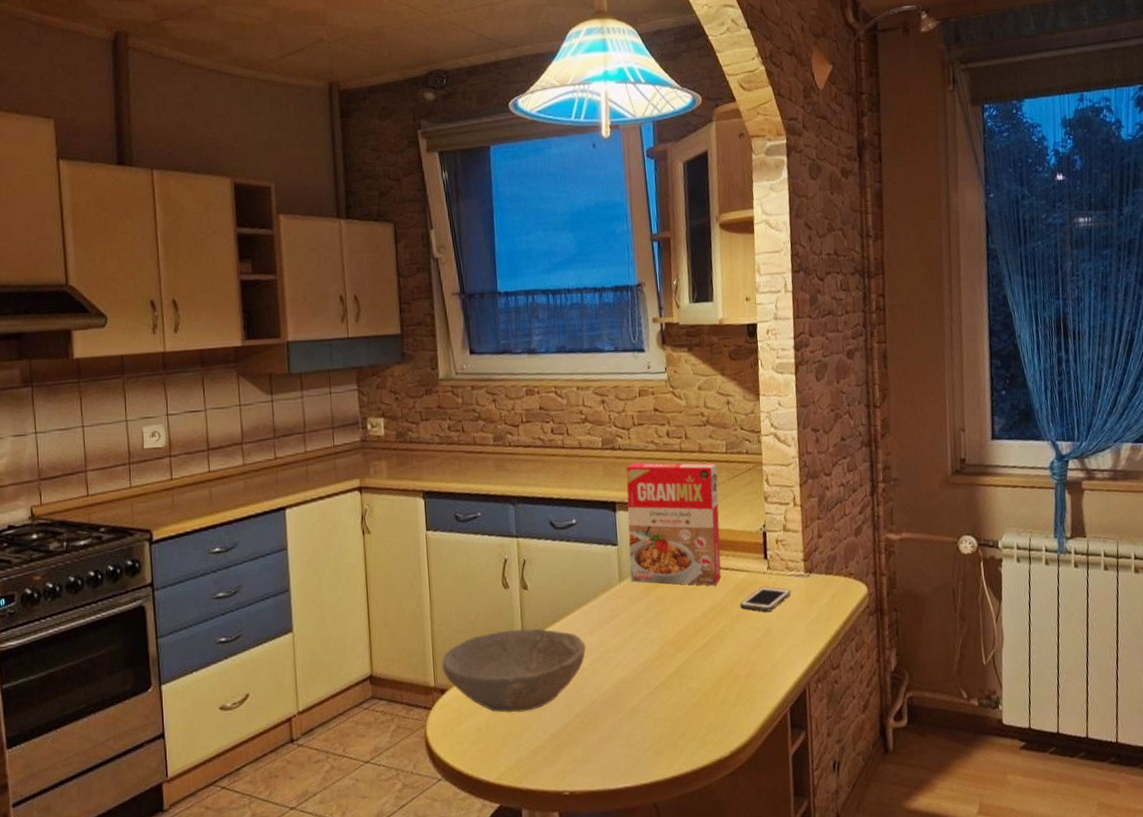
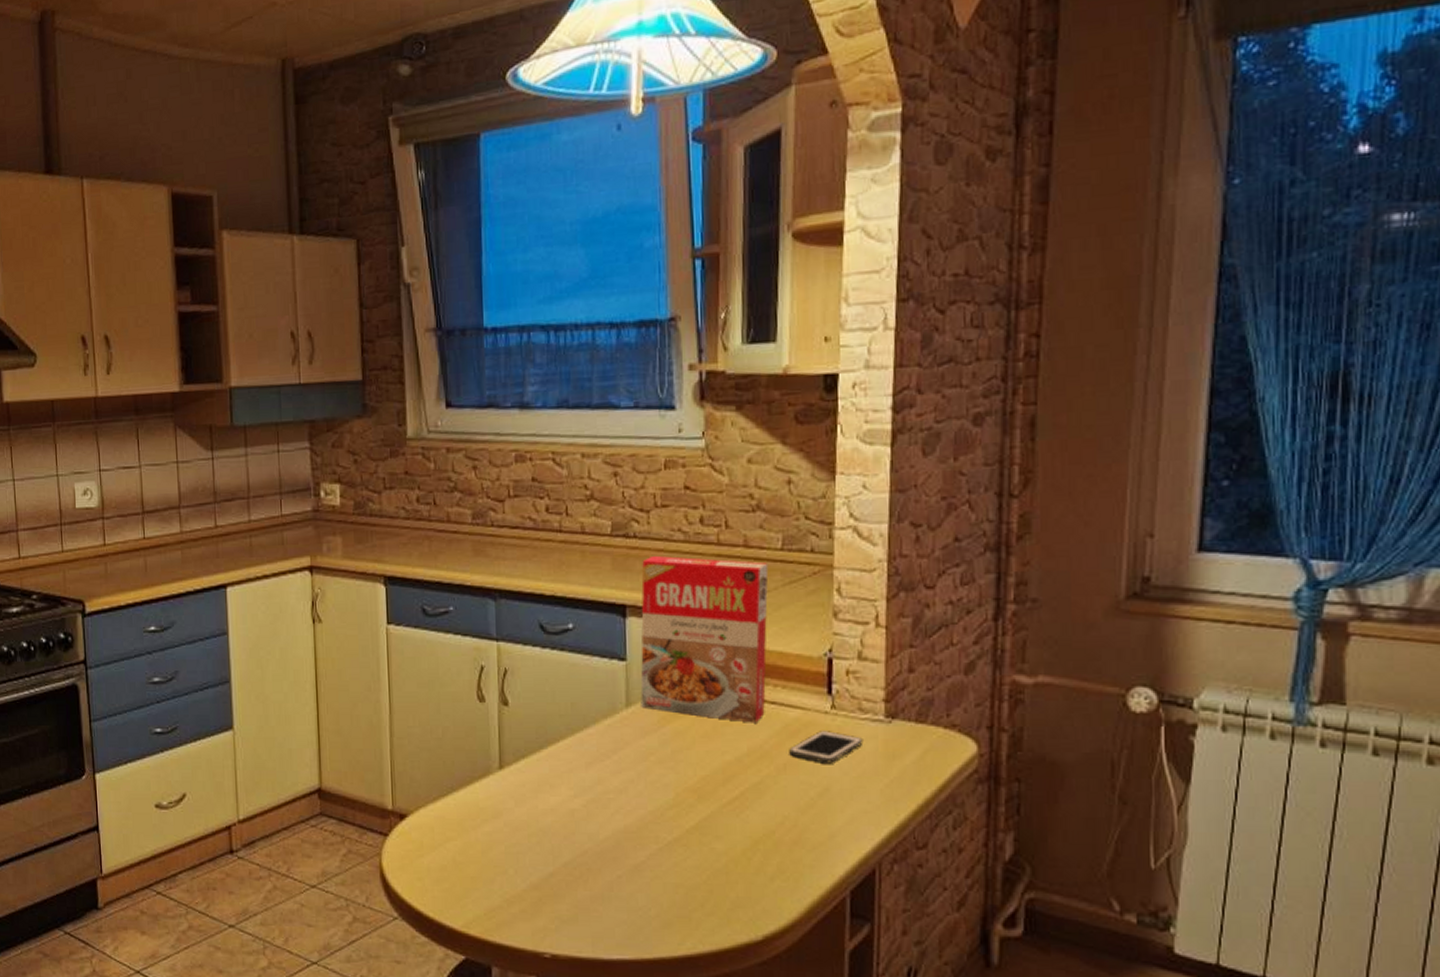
bowl: present [441,628,586,714] -> none [401,752,580,853]

